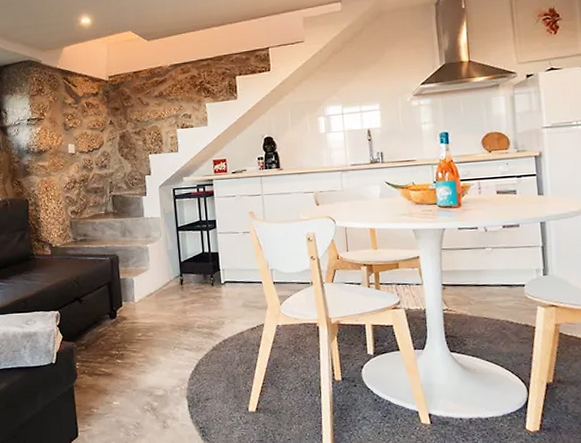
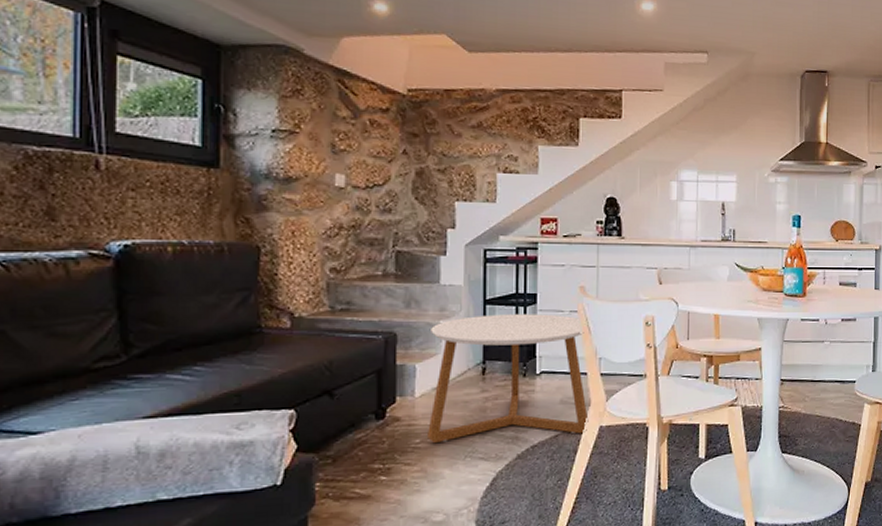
coffee table: none [141,235,267,336] -> present [428,314,589,442]

